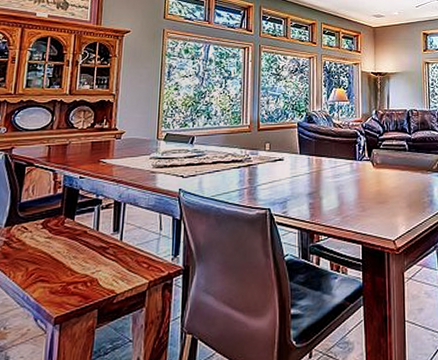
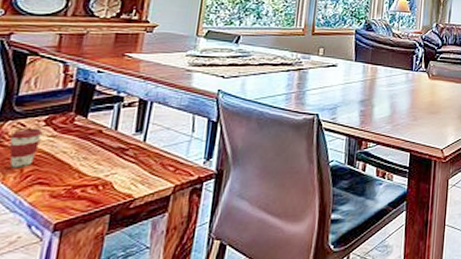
coffee cup: none [16,231,41,267] -> present [9,128,43,168]

